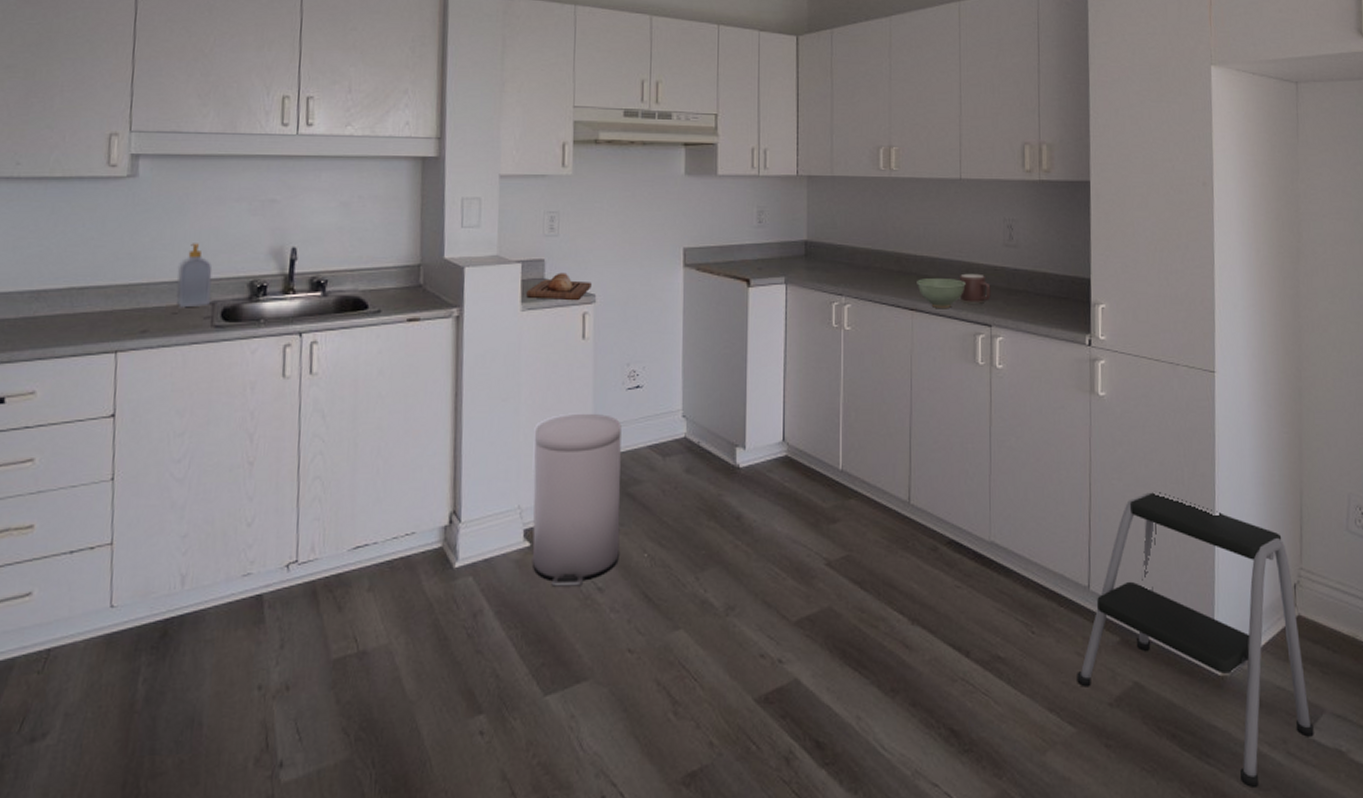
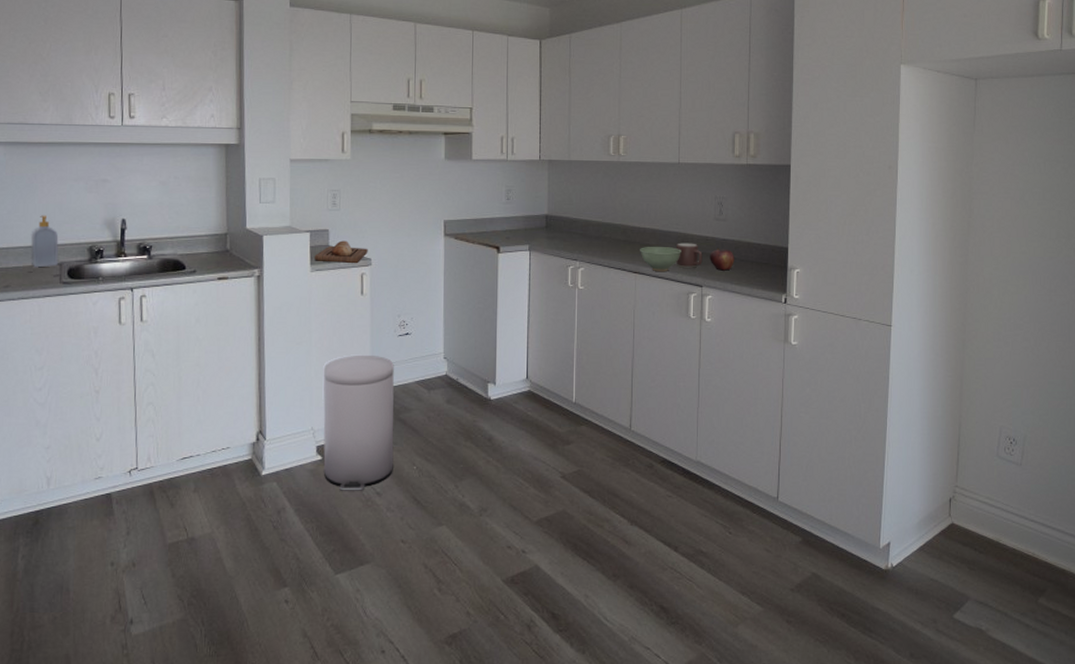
fruit: none [999,279,1028,307] -> present [710,248,734,271]
step stool: present [1077,492,1314,789] -> none [765,423,960,657]

